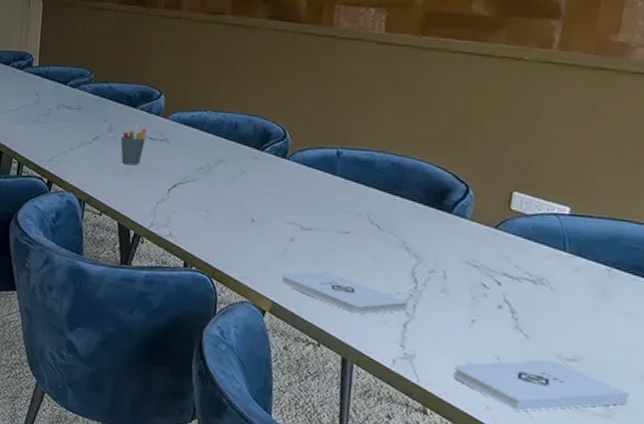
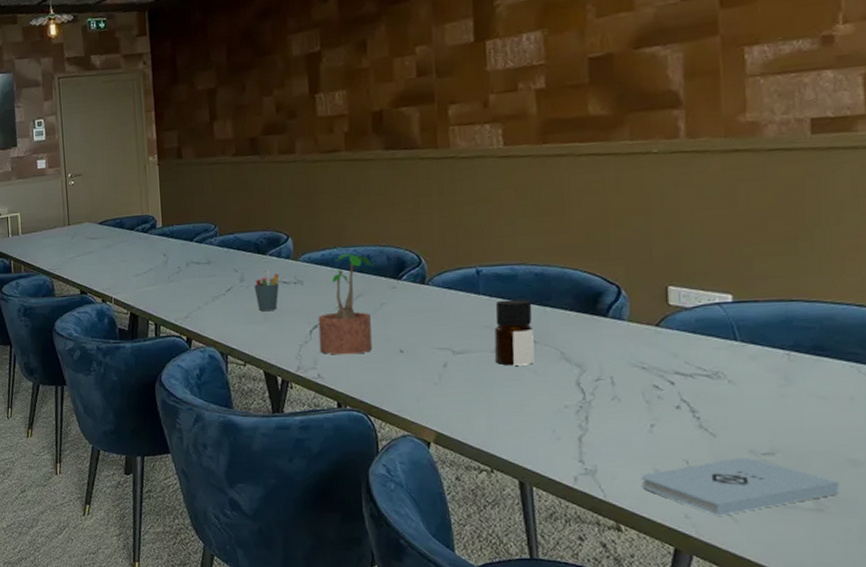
potted plant: none [175,118,242,218] -> present [318,253,375,355]
notepad: present [282,270,409,316] -> none [441,392,580,435]
bottle: none [340,184,384,250] -> present [494,299,534,366]

